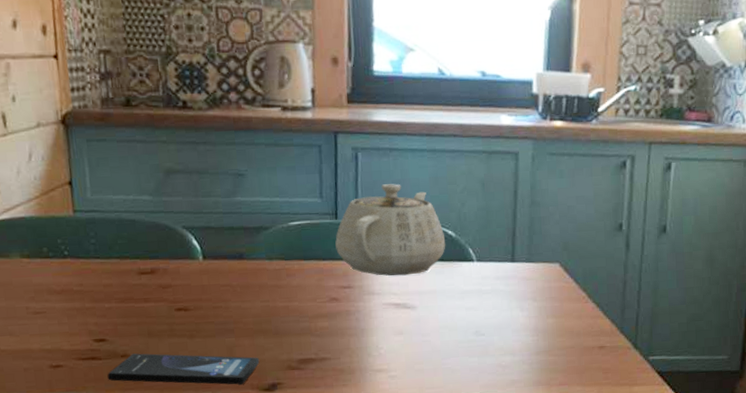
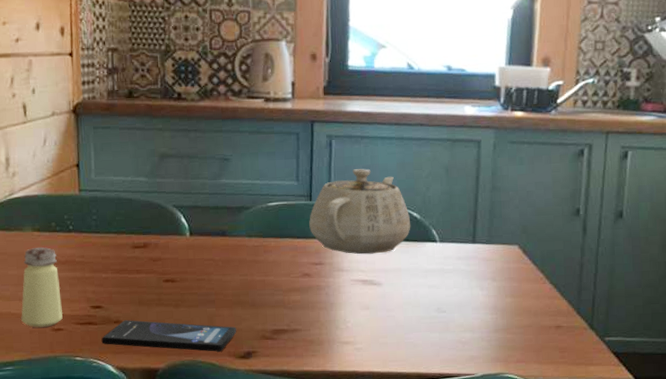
saltshaker: none [12,275,62,365] -> present [21,247,63,328]

